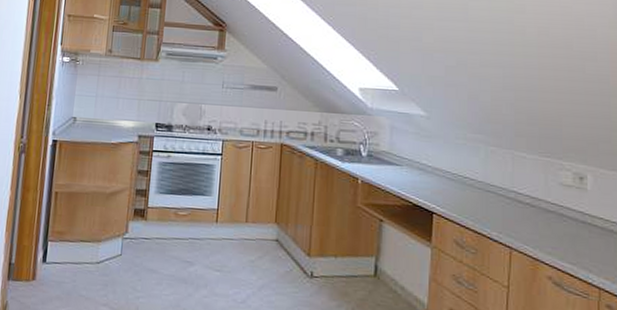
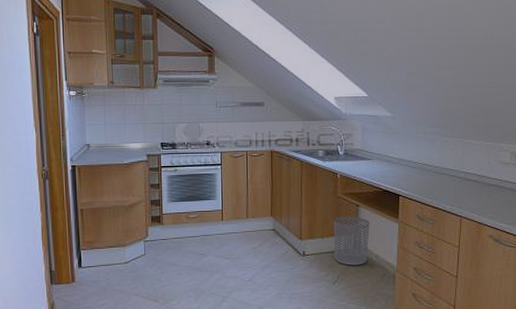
waste bin: none [349,232,395,298] -> present [333,217,370,266]

